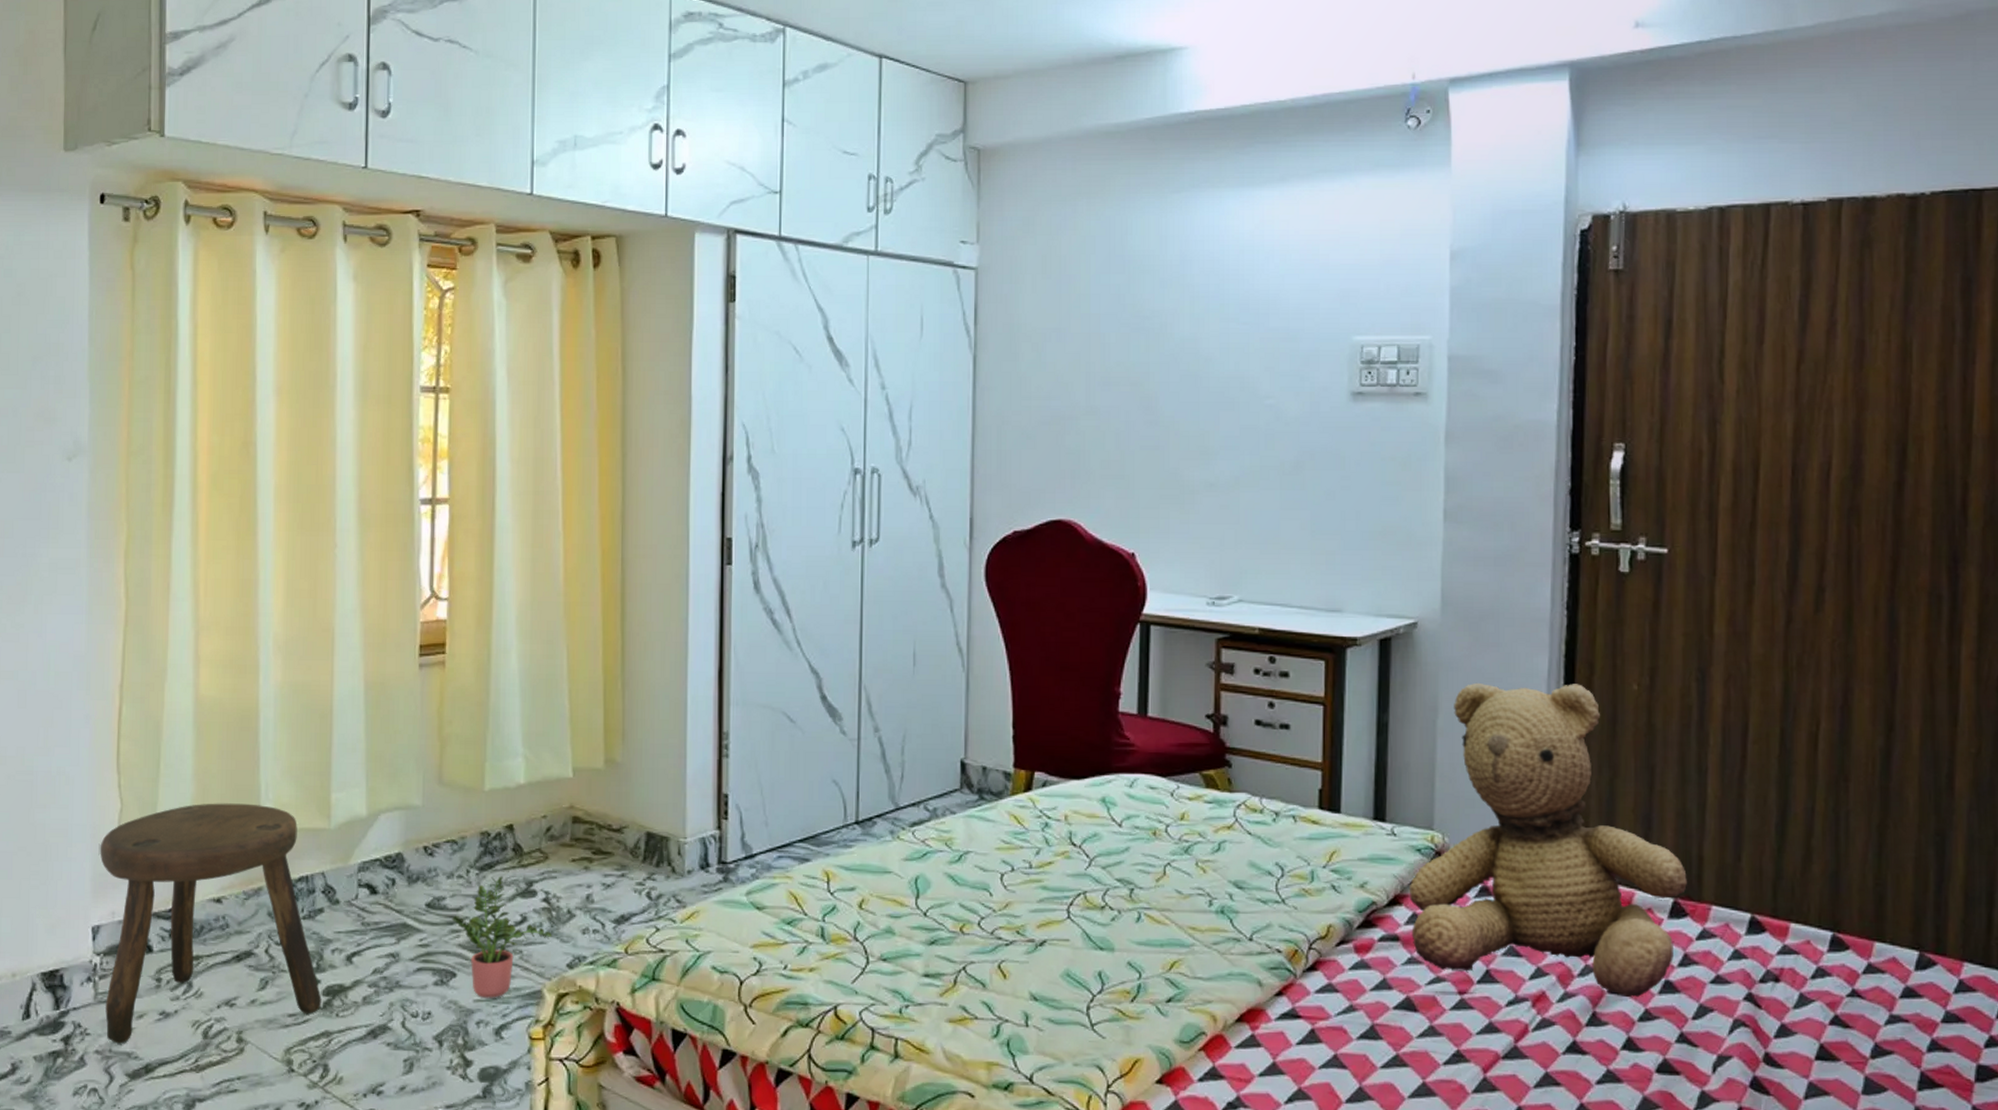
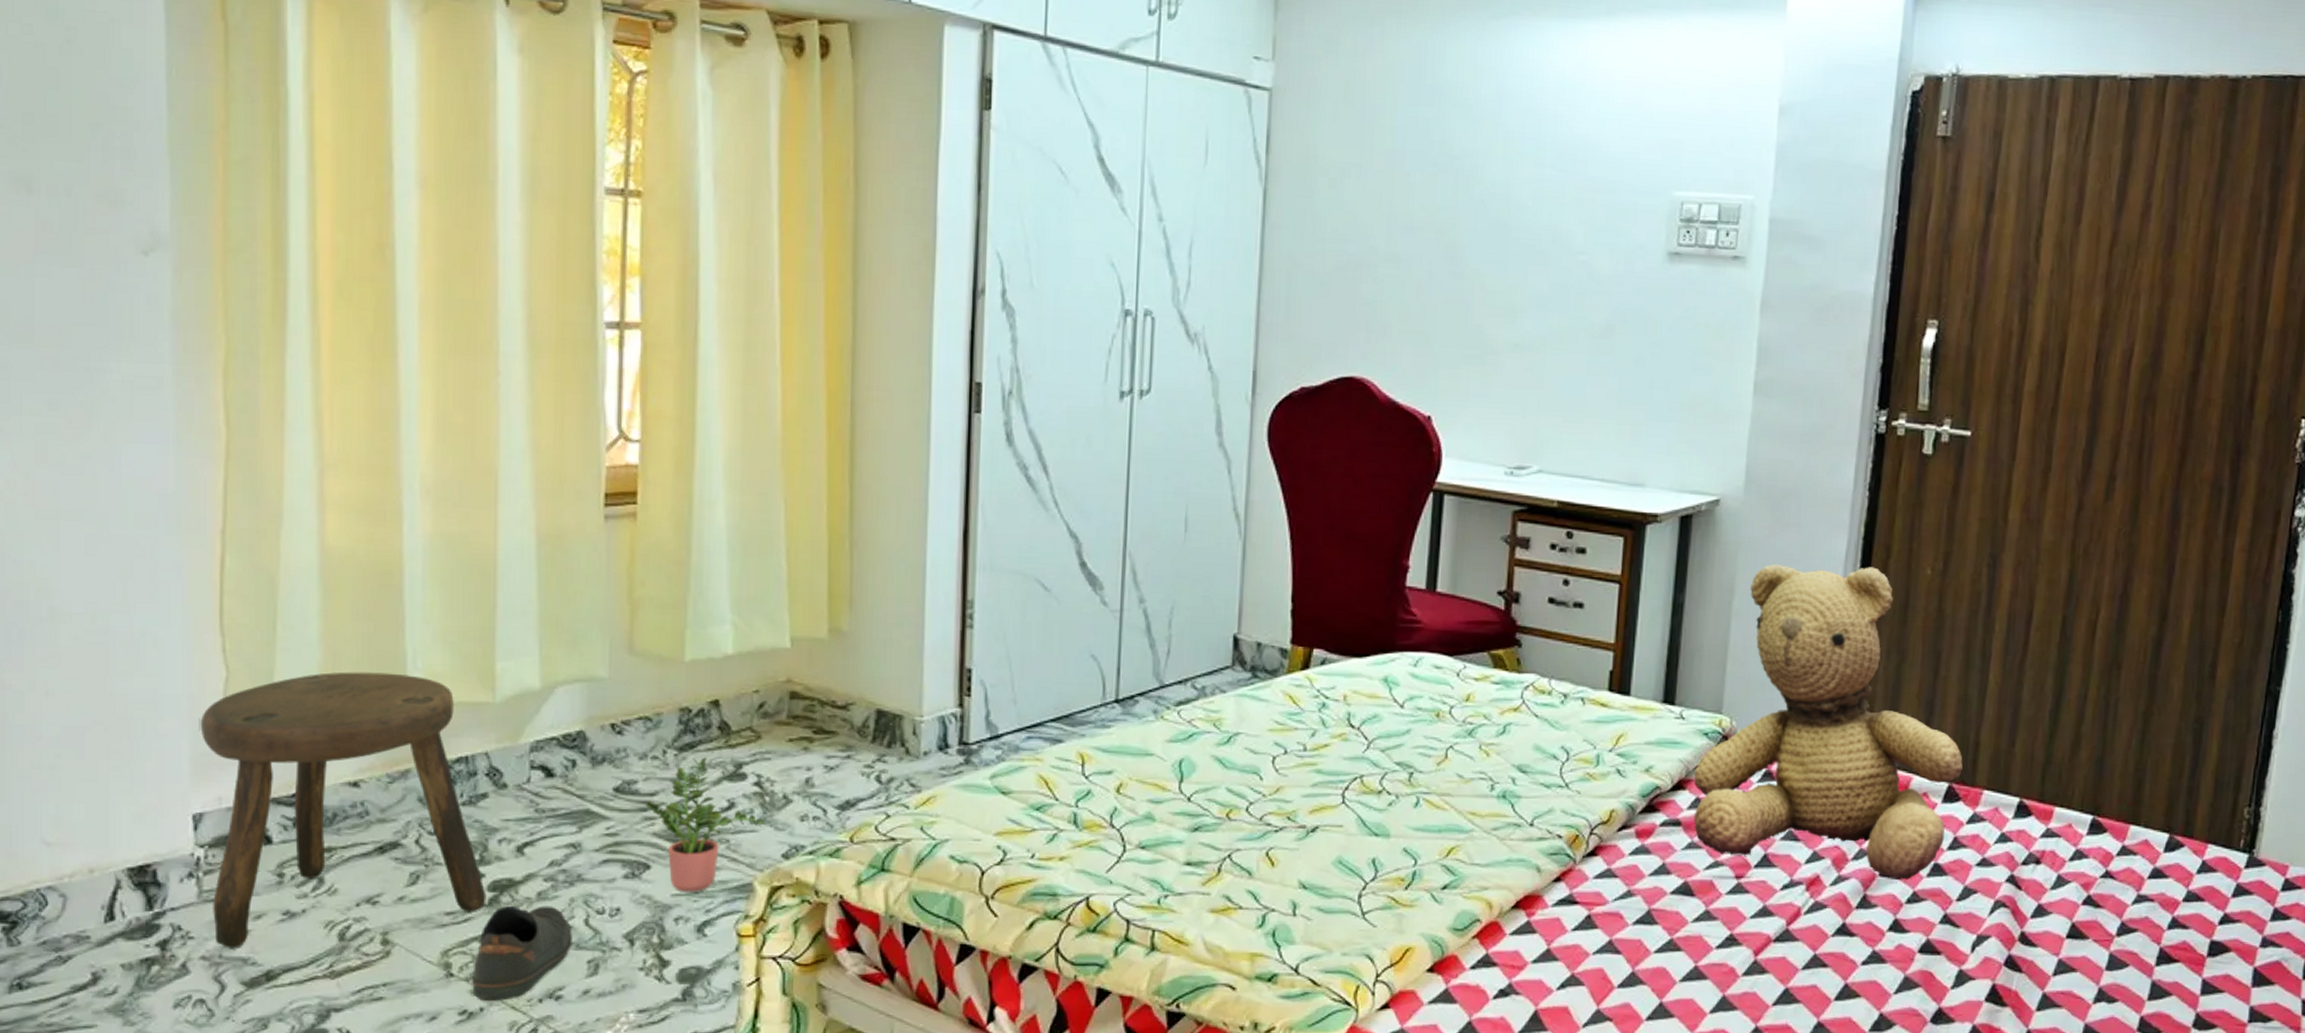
shoe: none [308,1009,391,1096] -> present [471,905,572,1002]

